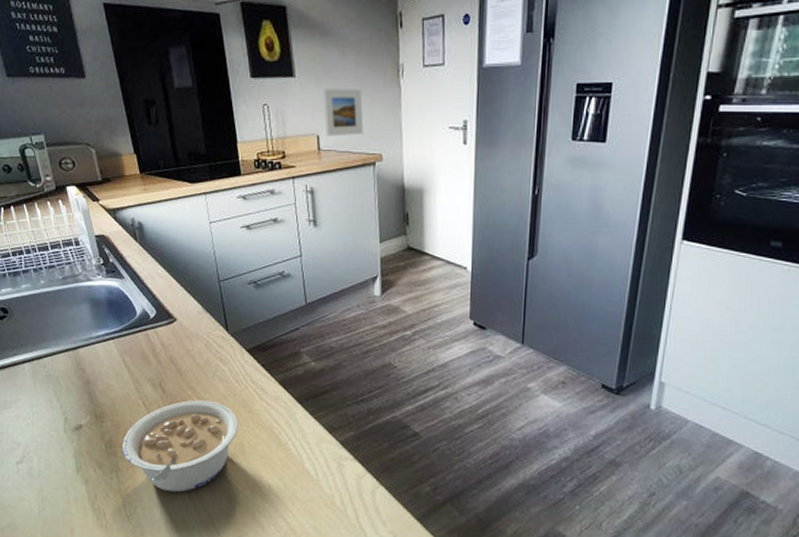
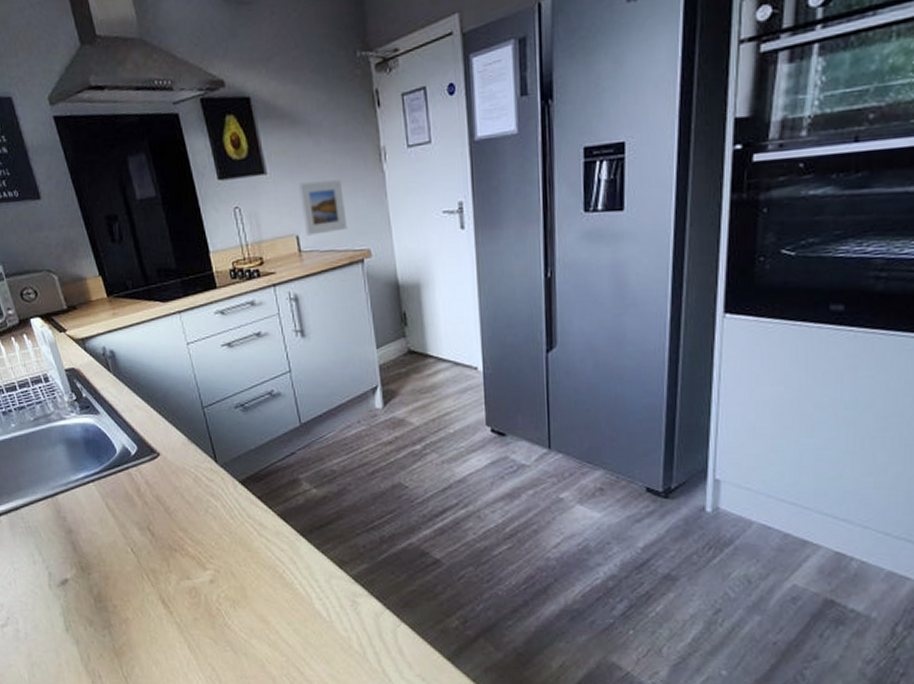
legume: present [122,400,239,493] -> none [112,541,238,647]

